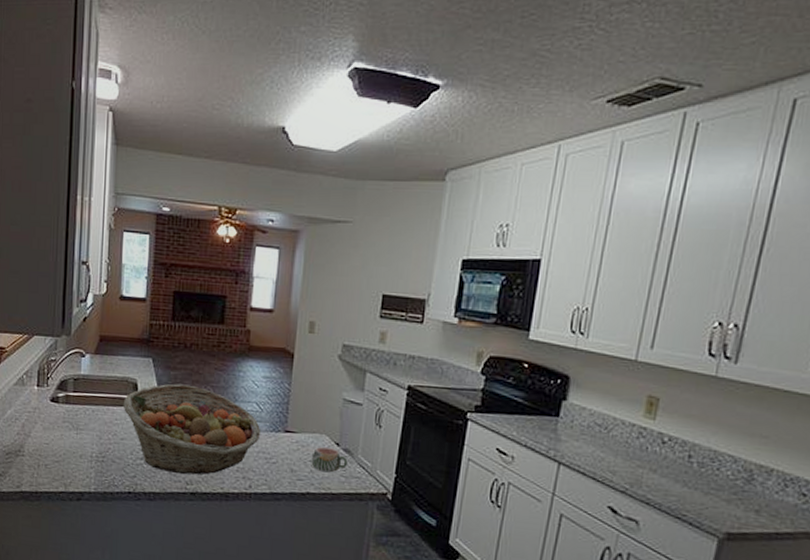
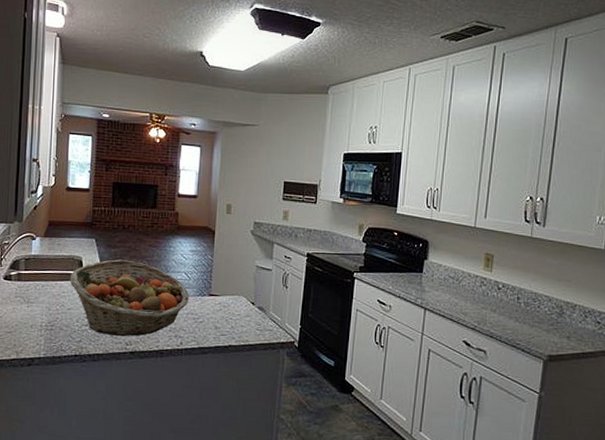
mug: present [311,447,348,473] -> none [232,307,262,328]

